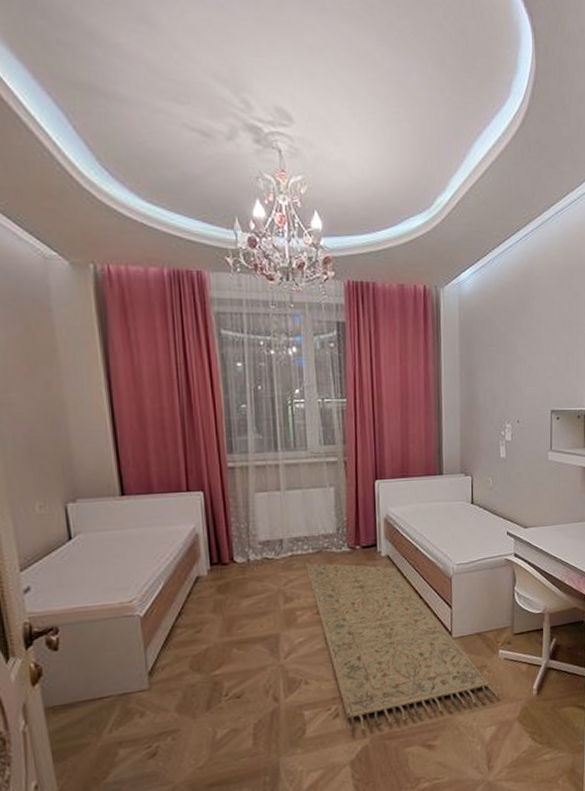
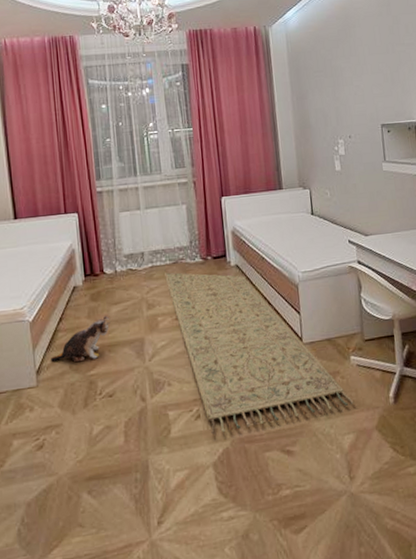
plush toy: none [167,608,242,662] -> present [51,314,111,363]

